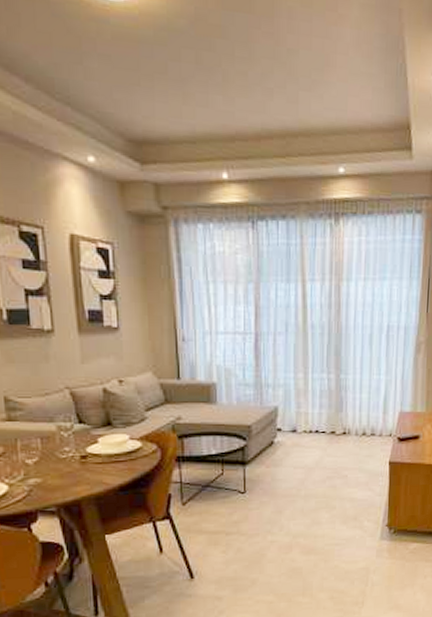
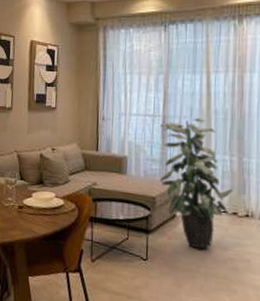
indoor plant: none [253,333,331,473] -> present [160,117,233,249]

